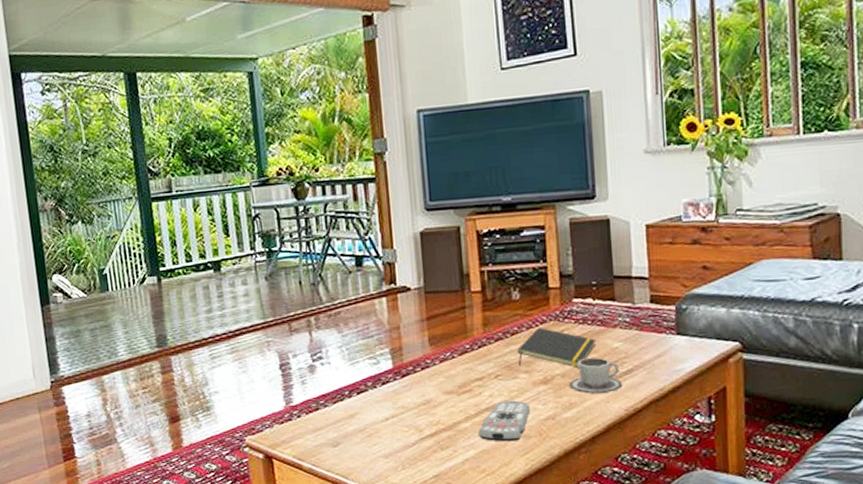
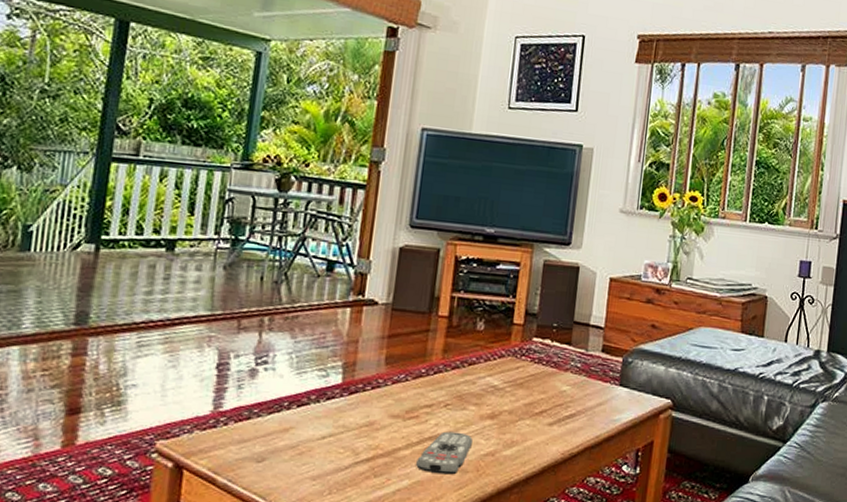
notepad: present [517,328,597,368] -> none [469,362,548,406]
cup: present [569,357,623,394] -> none [514,397,564,436]

